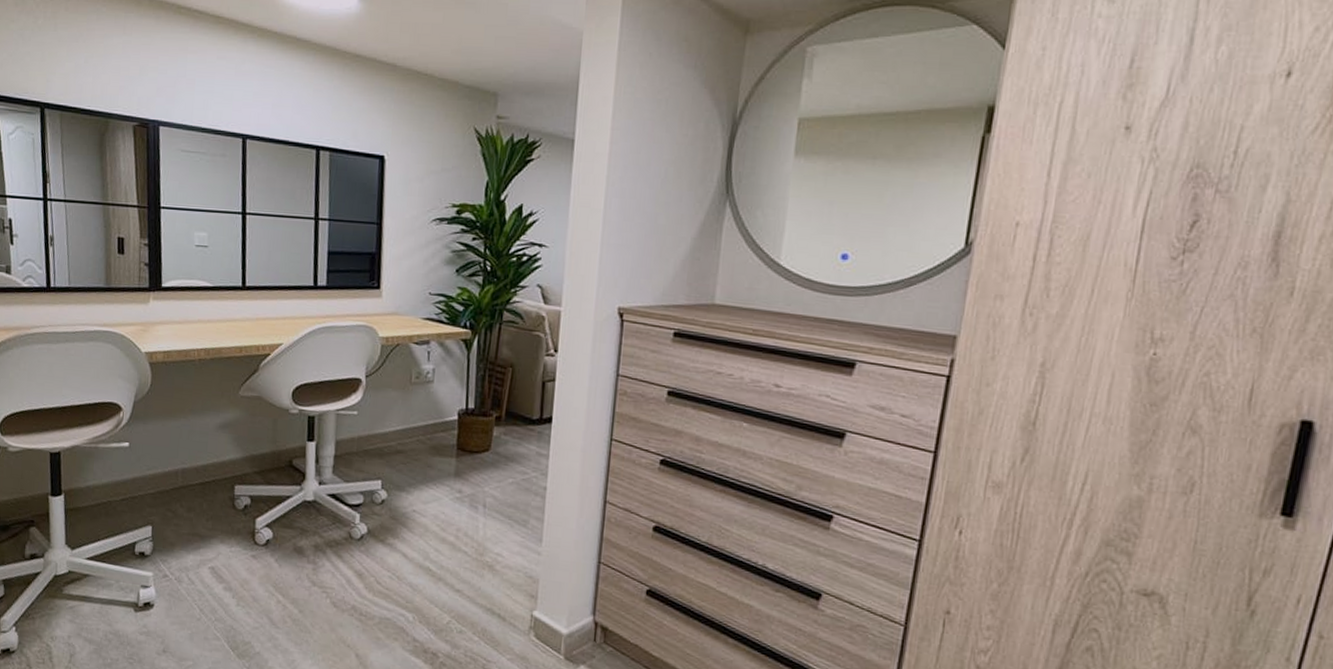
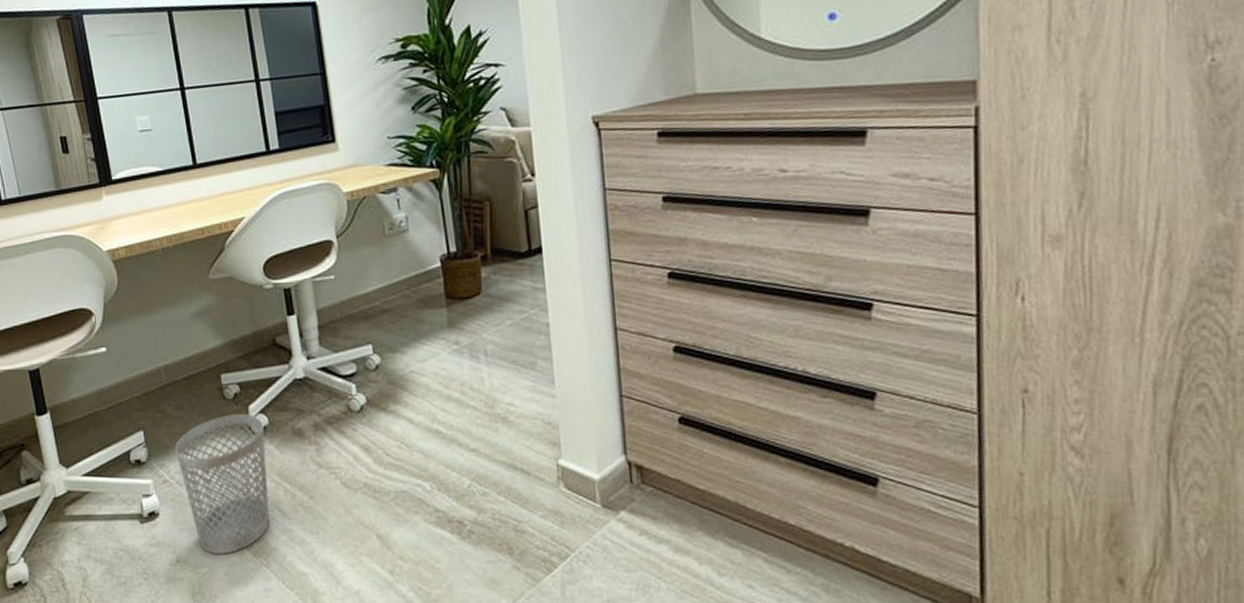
wastebasket: none [179,523,268,652] -> present [174,414,270,554]

